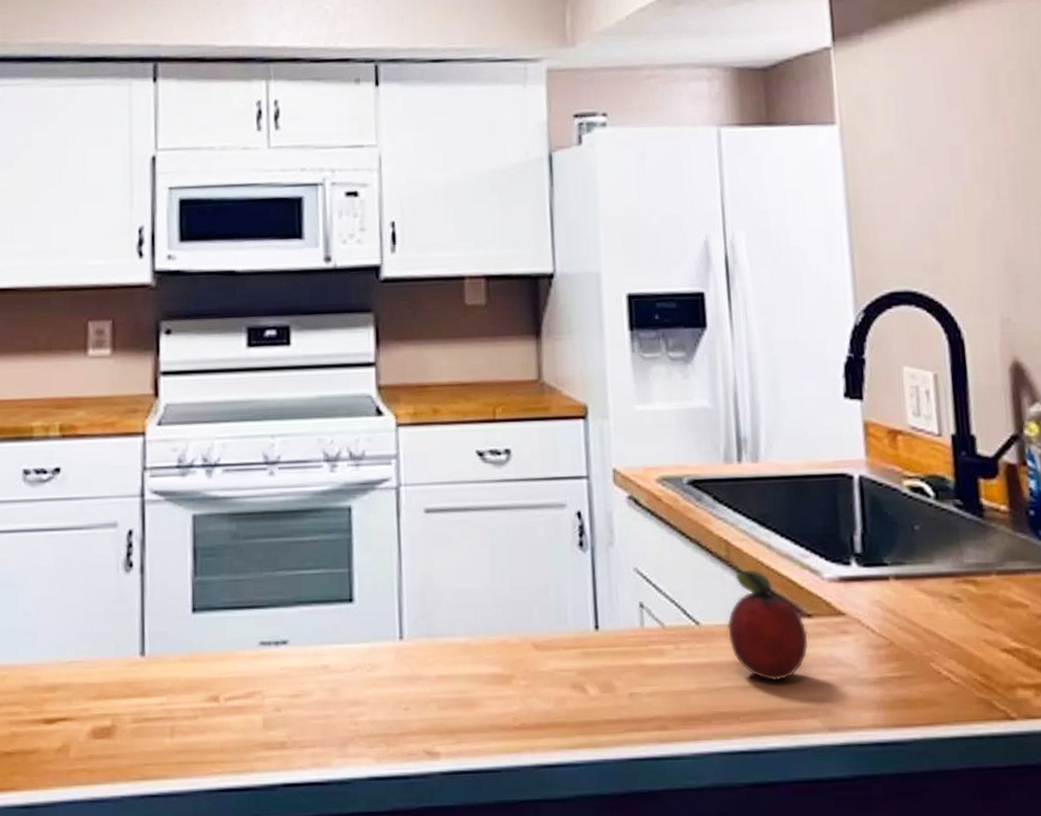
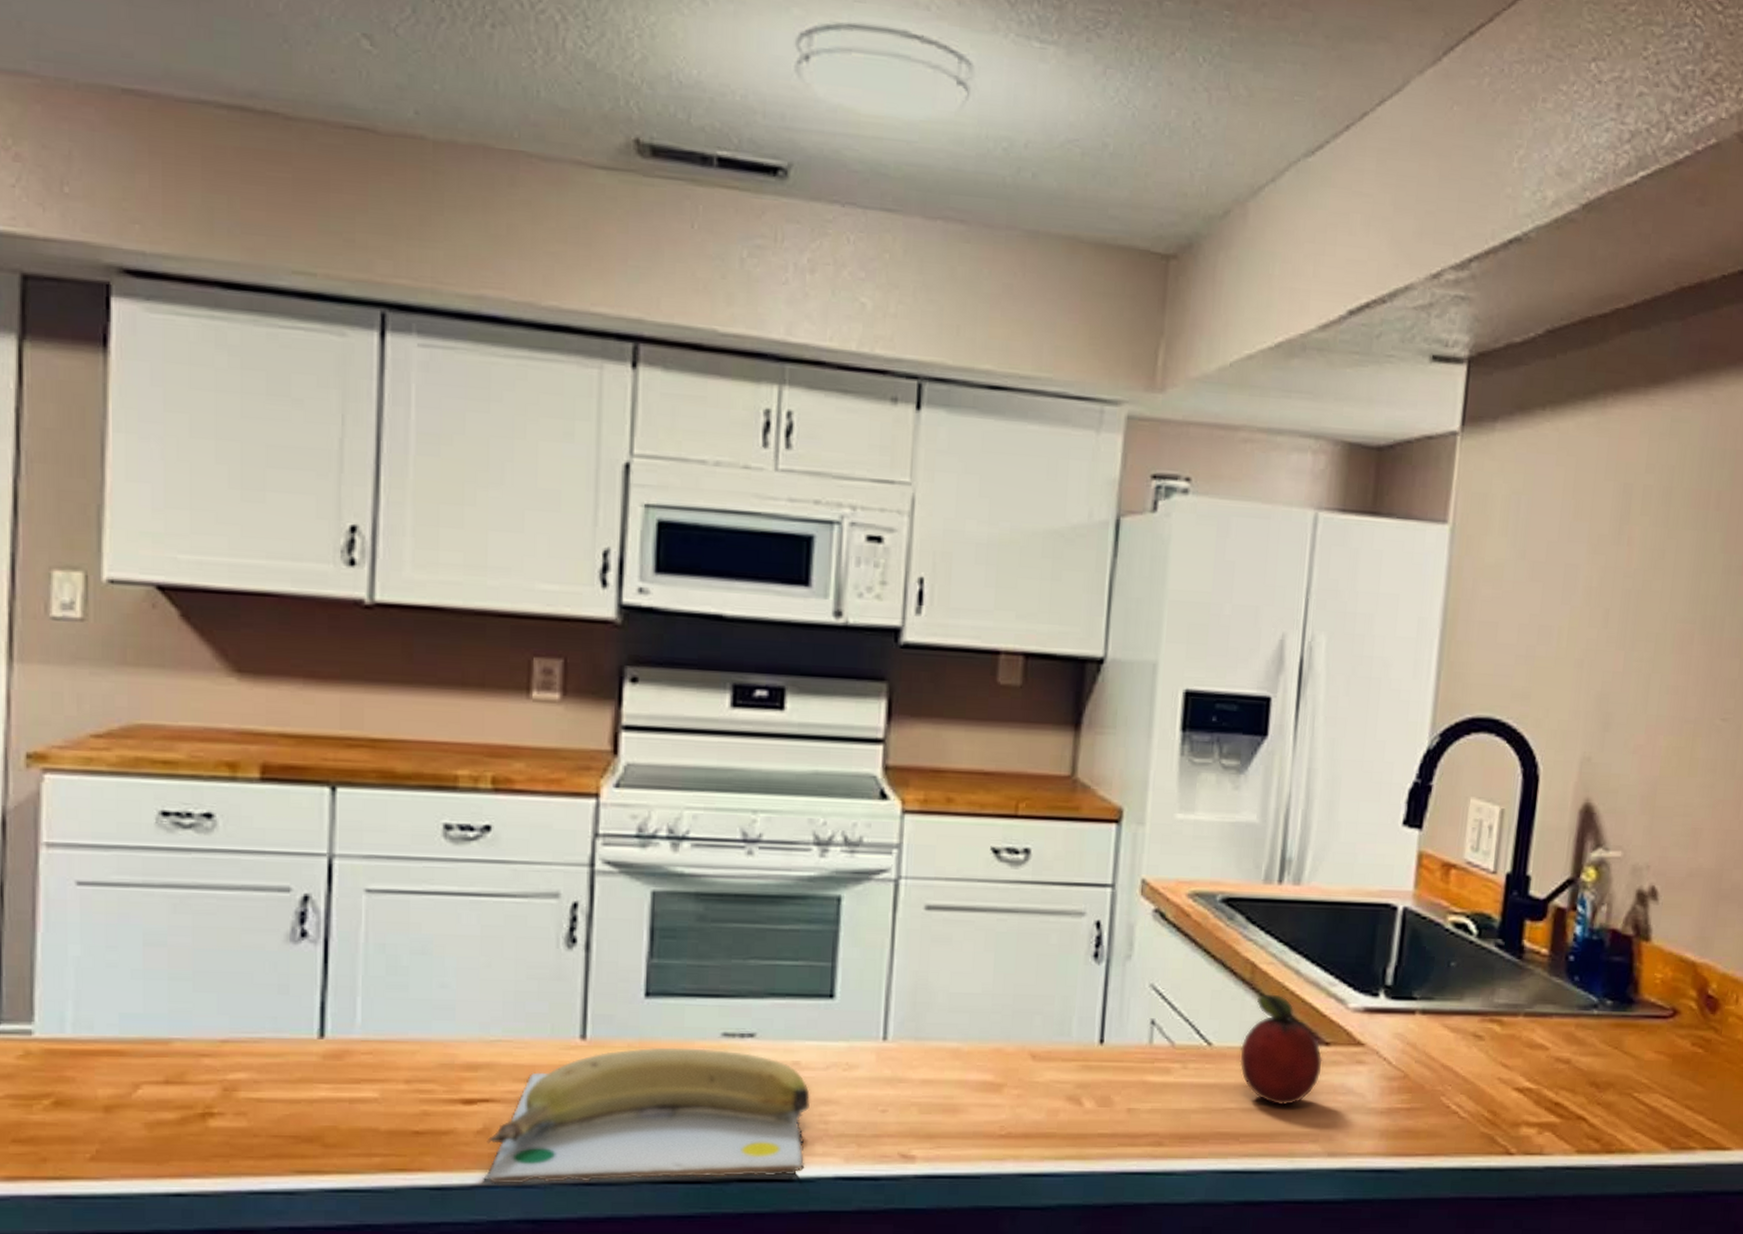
banana: none [64,657,340,800] -> present [483,1047,810,1184]

